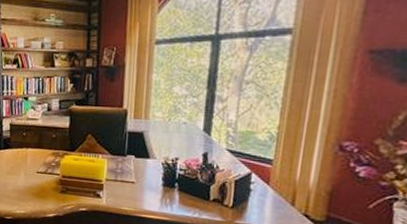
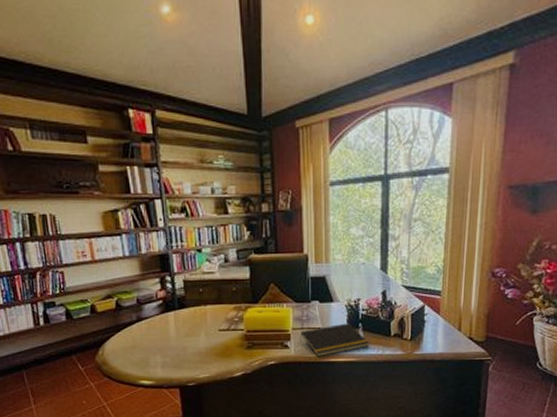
notepad: none [112,180,186,211] -> present [300,323,370,357]

